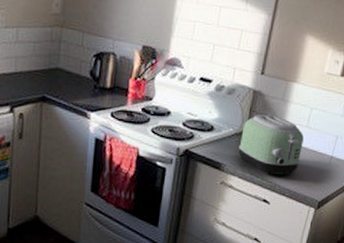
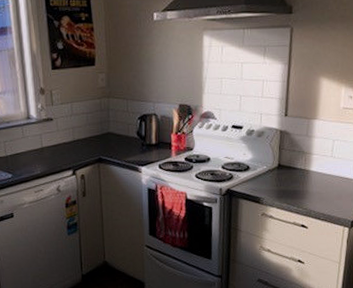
toaster: present [238,114,304,176] -> none [274,150,330,203]

